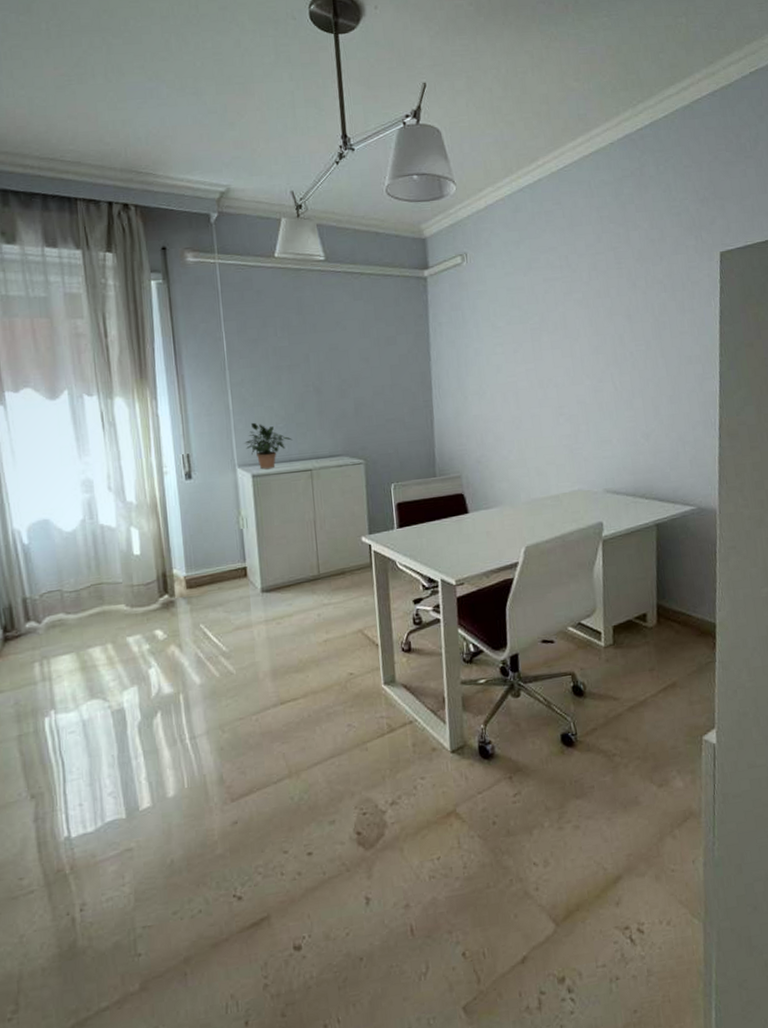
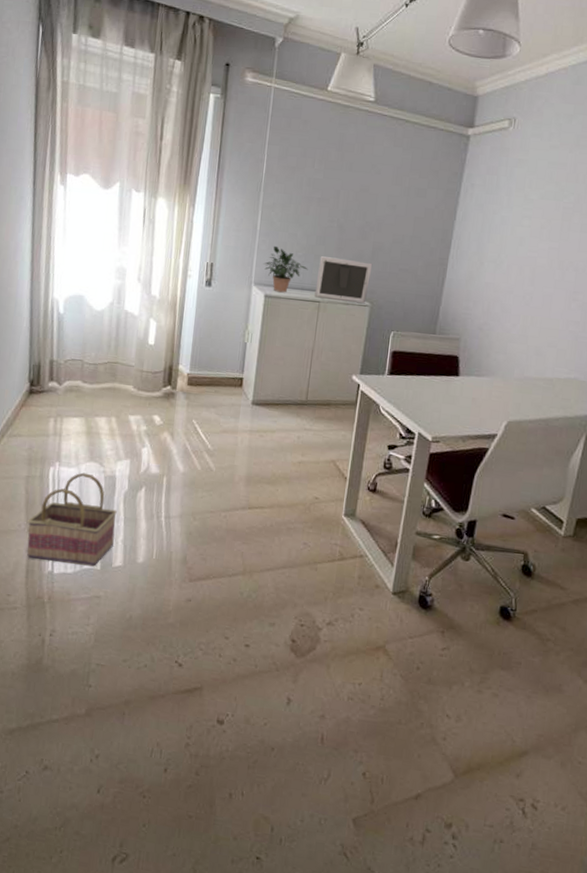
basket: none [29,713,136,828] -> present [27,472,117,567]
picture frame: none [302,419,359,467] -> present [314,255,373,304]

